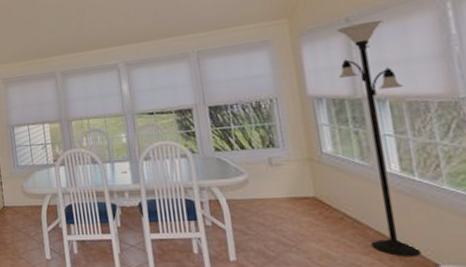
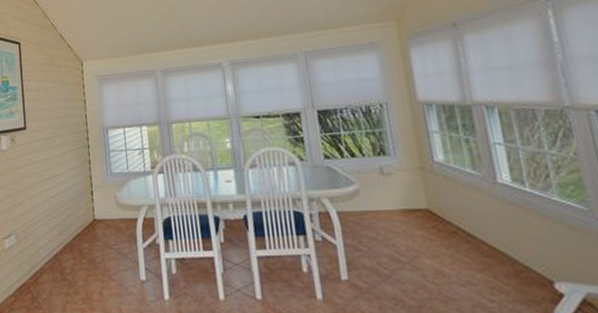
floor lamp: present [336,20,422,257] -> none [444,25,537,274]

